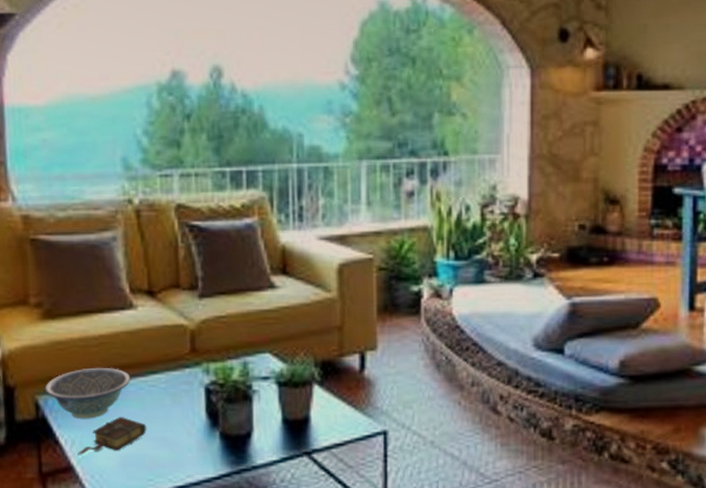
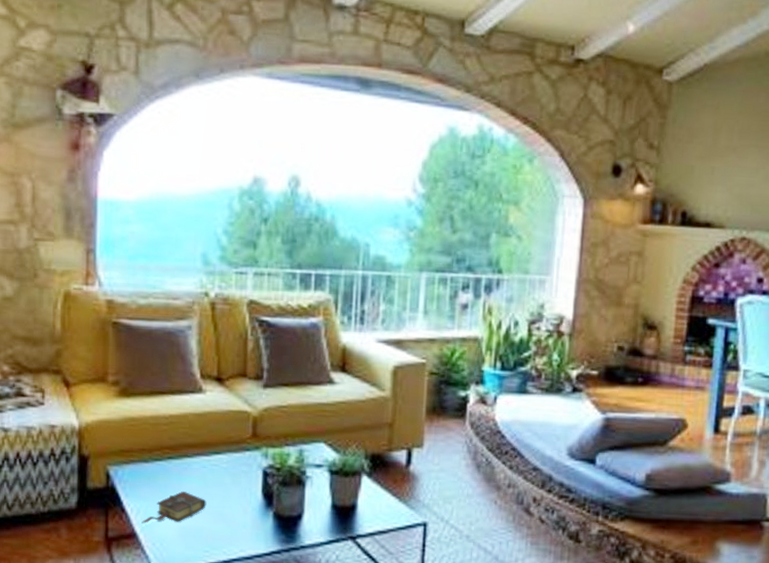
decorative bowl: present [44,367,131,419] -> none [116,444,196,491]

